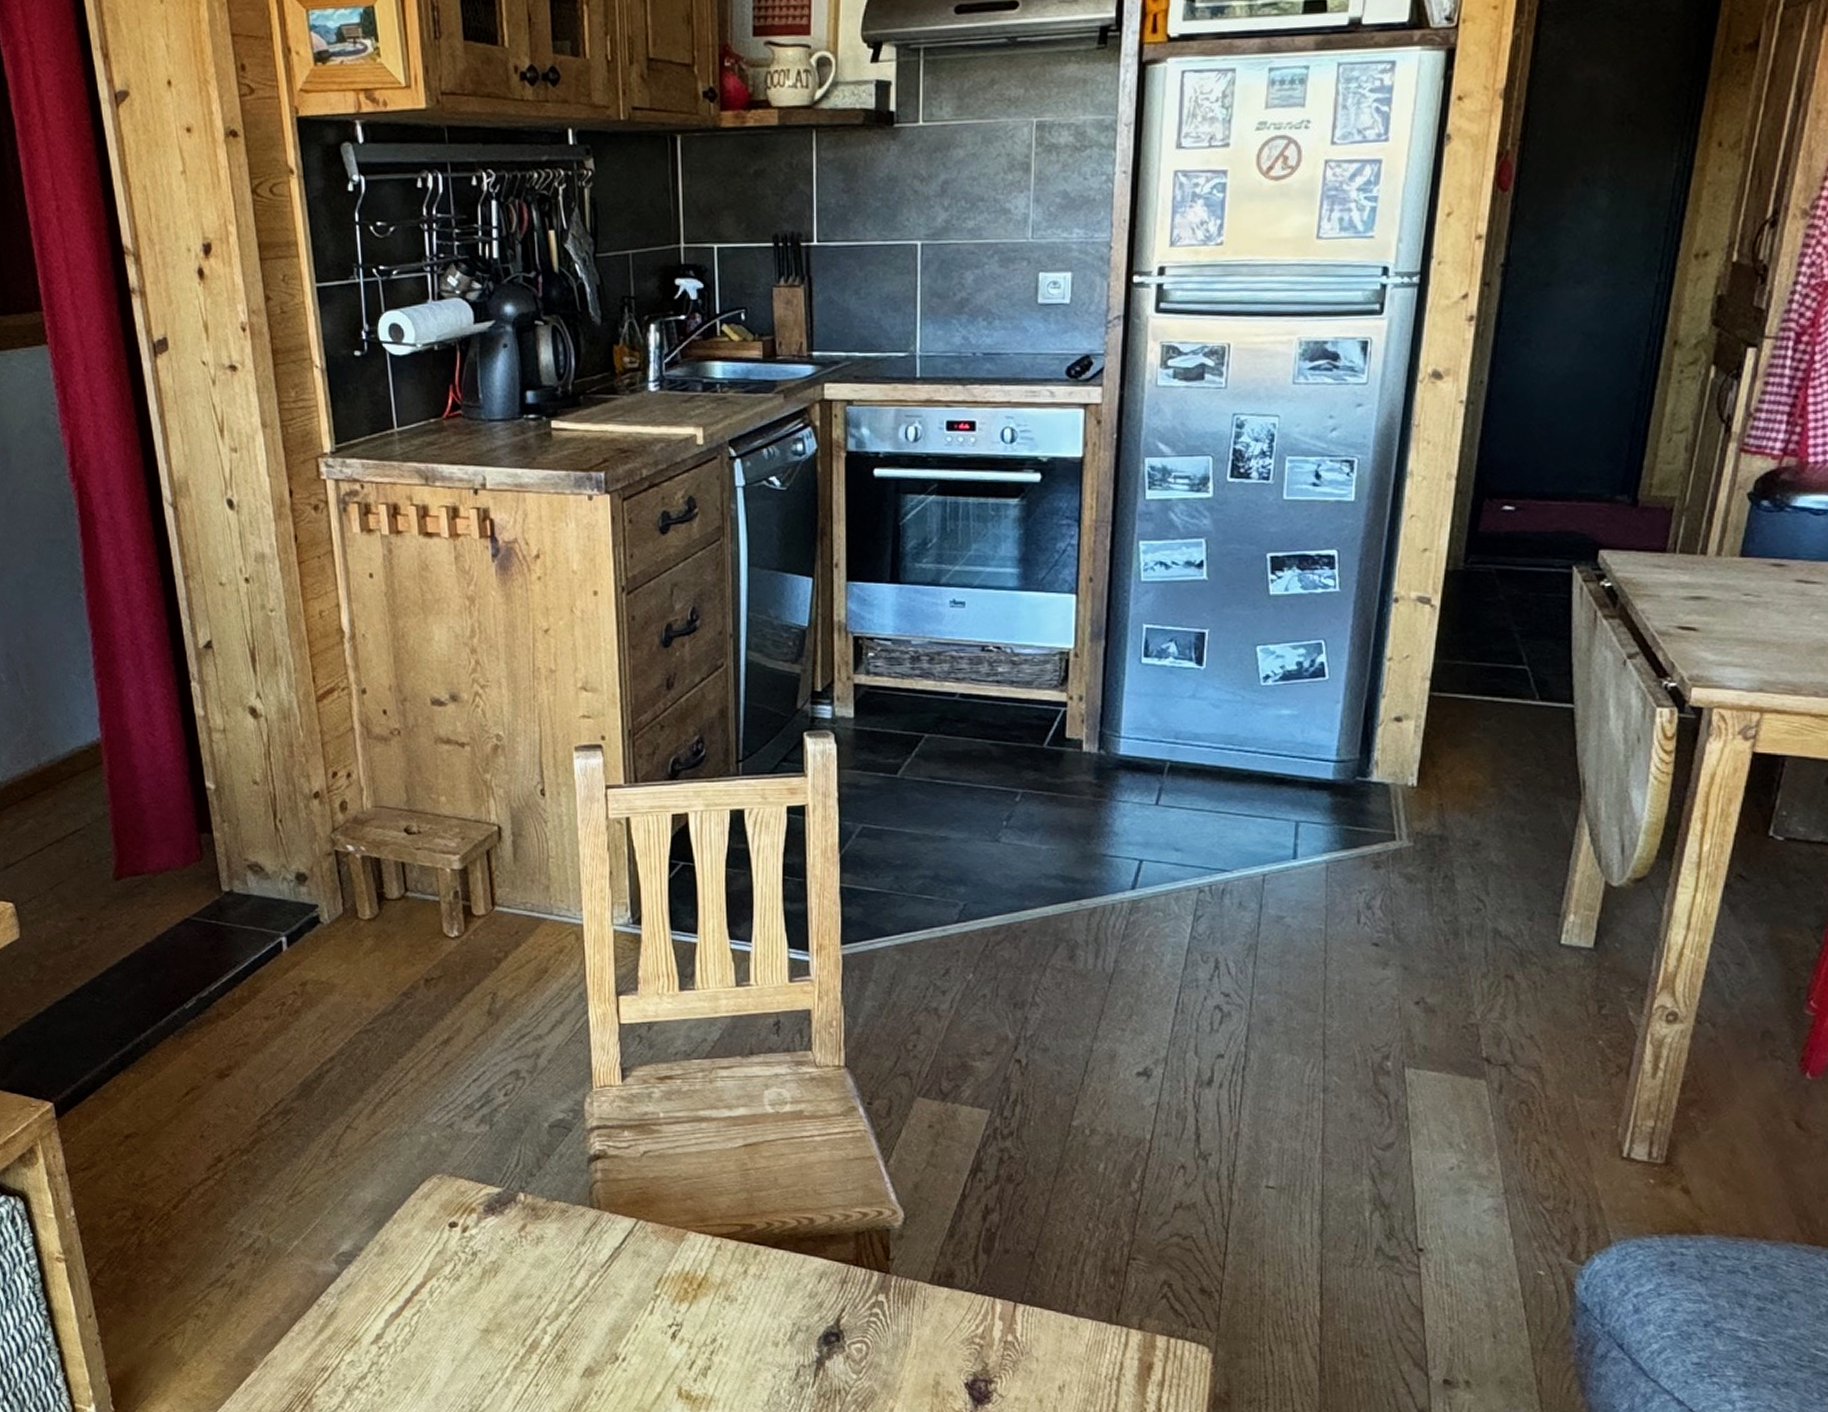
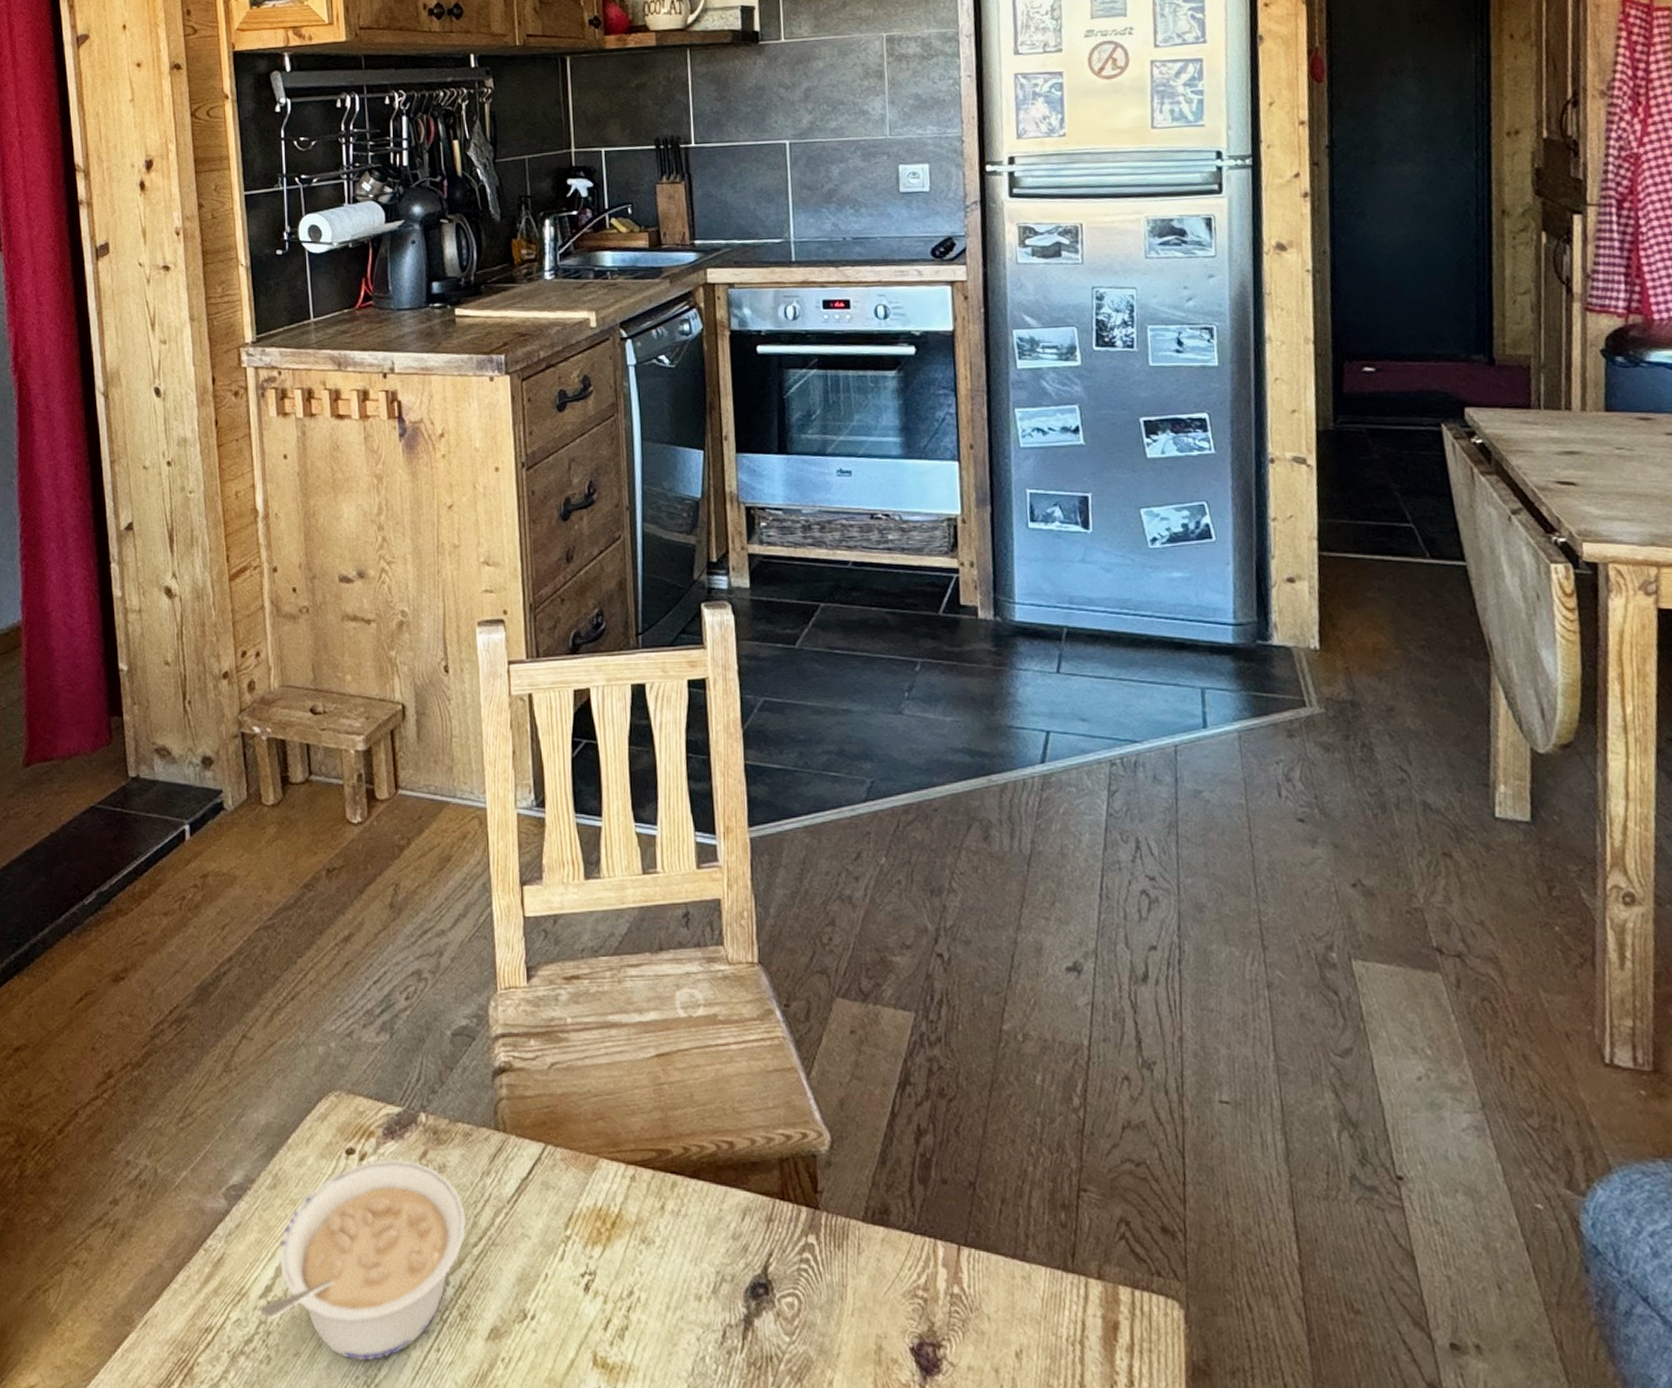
legume: none [371,1230,562,1394] -> present [259,1158,466,1362]

